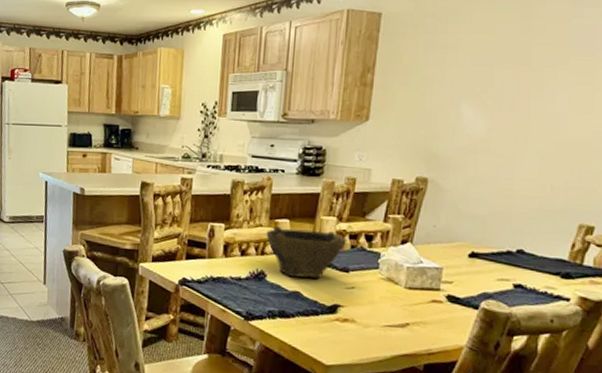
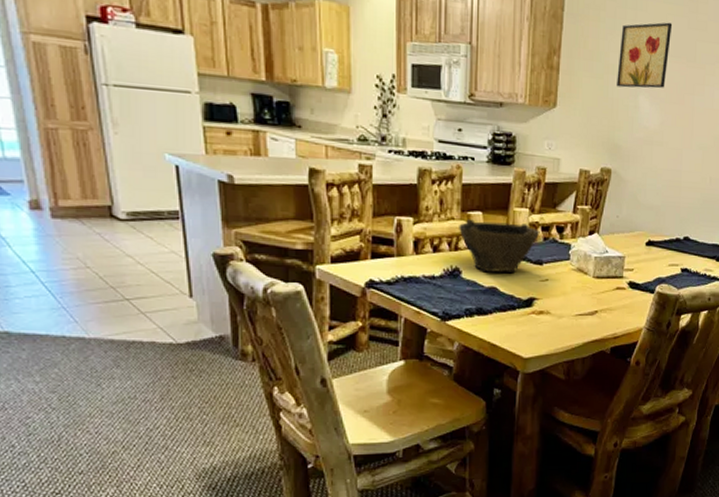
wall art: none [435,30,502,98] -> present [617,22,673,89]

